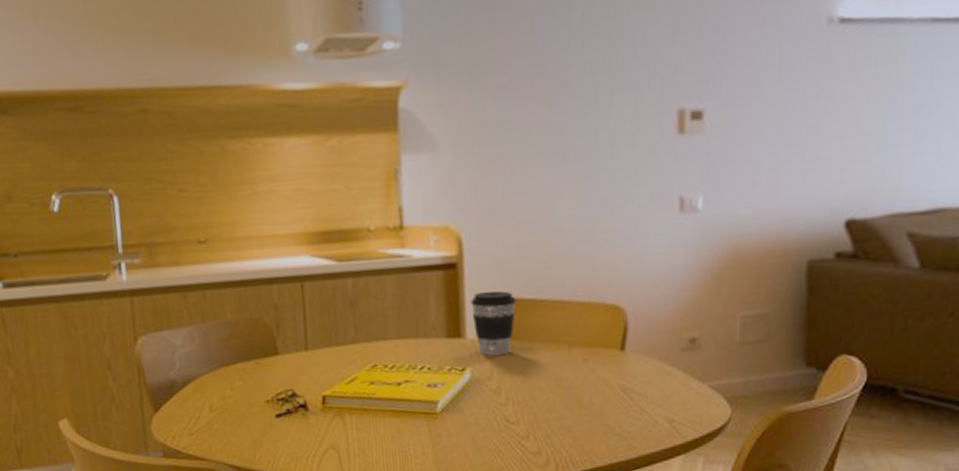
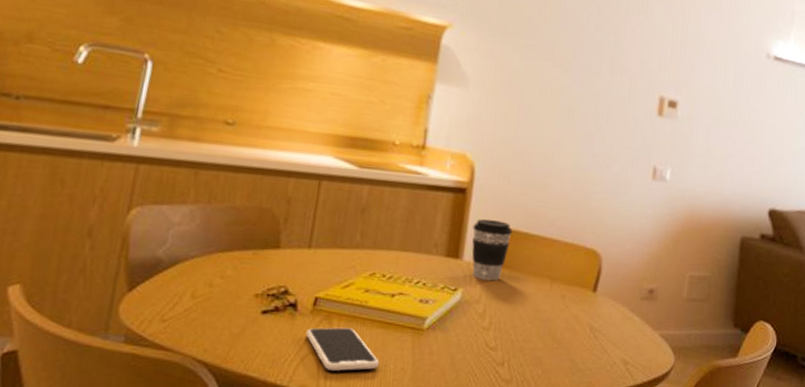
smartphone: none [321,420,399,462] -> present [305,327,380,371]

